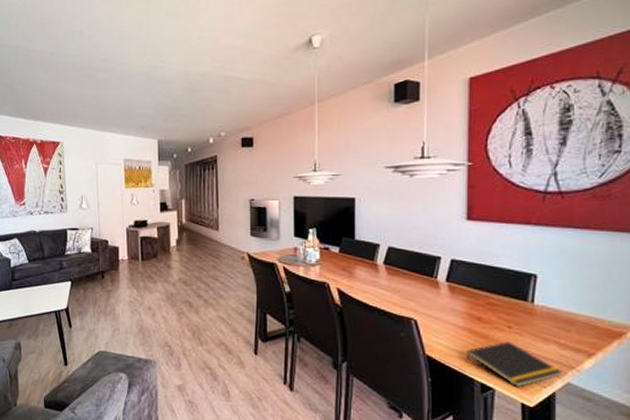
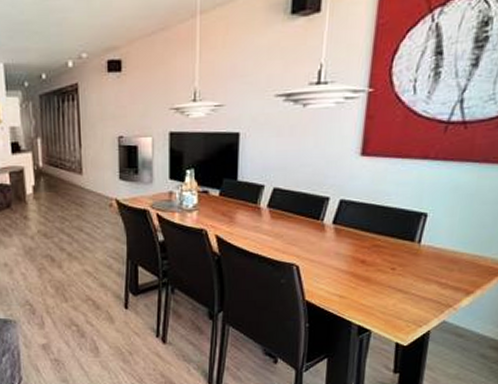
notepad: present [466,341,563,388] -> none [346,283,440,328]

